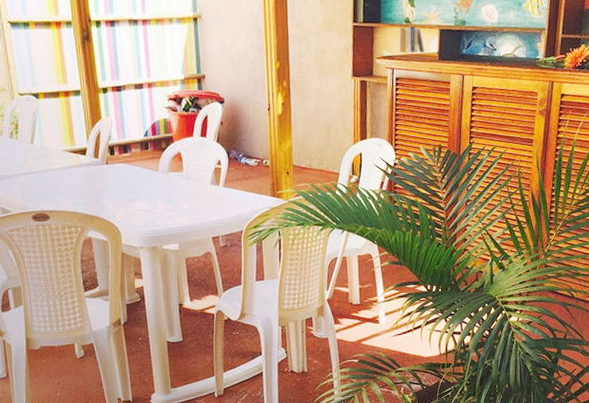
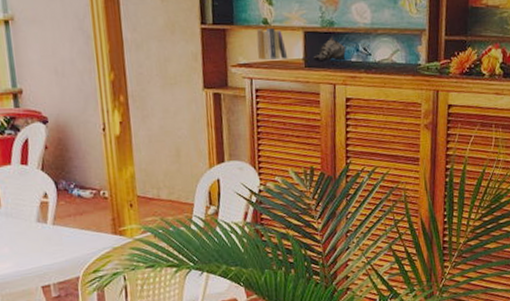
seashell: none [446,34,475,55] -> present [313,36,346,62]

